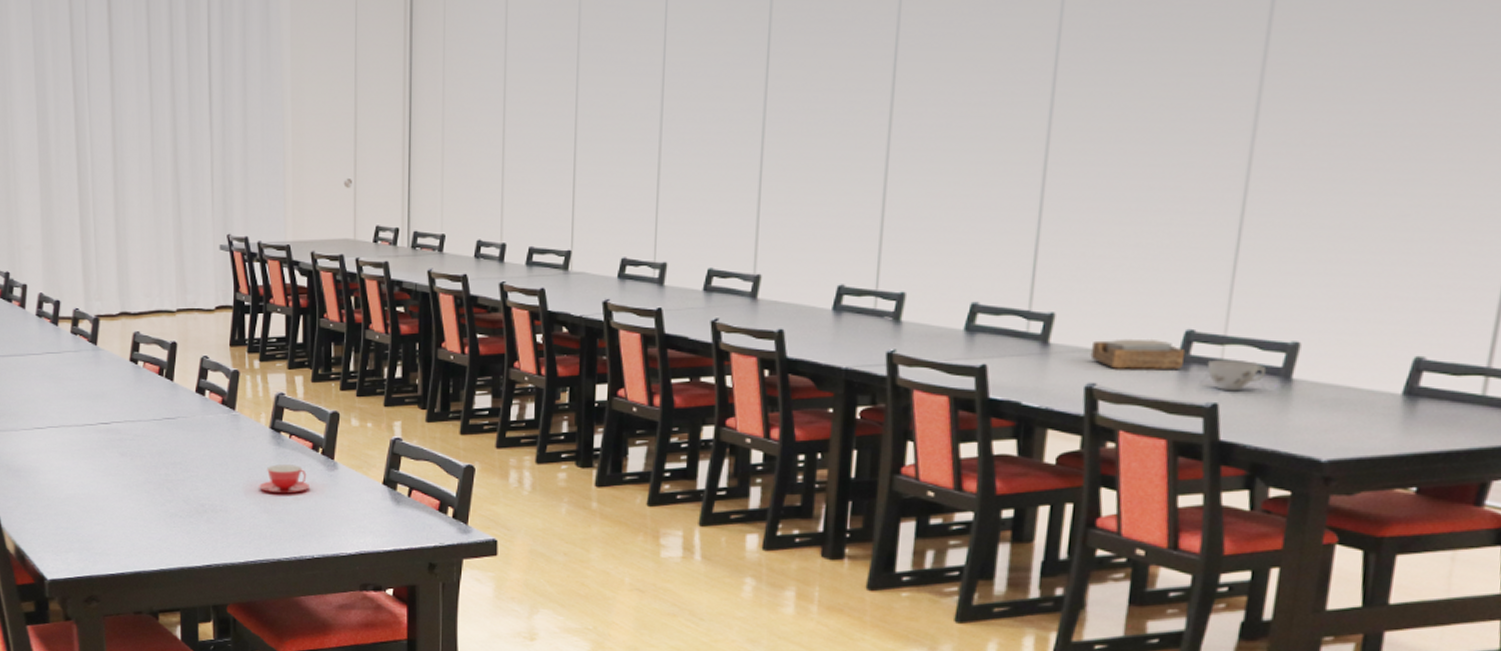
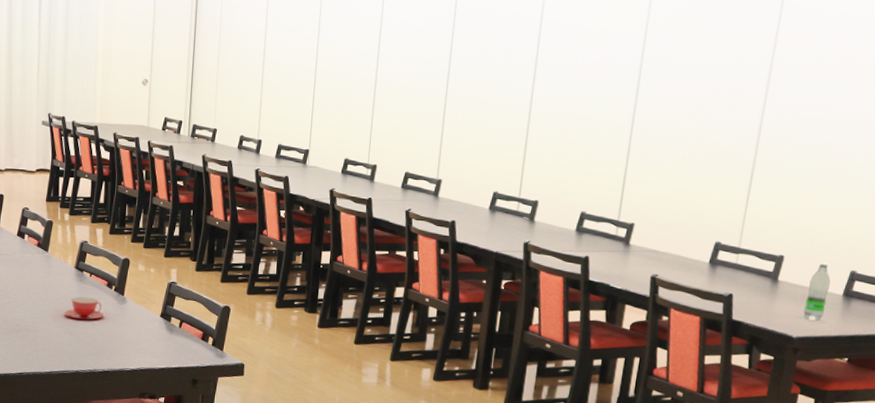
napkin holder: present [1090,338,1186,371] -> none [655,244,715,269]
teacup: present [1207,359,1265,392] -> none [727,263,763,286]
bottle: none [1336,350,1381,435] -> present [803,264,831,321]

